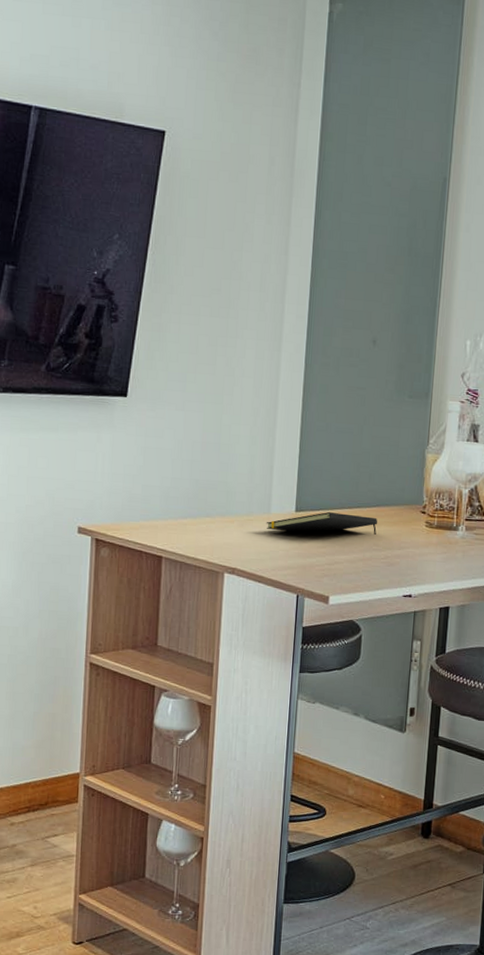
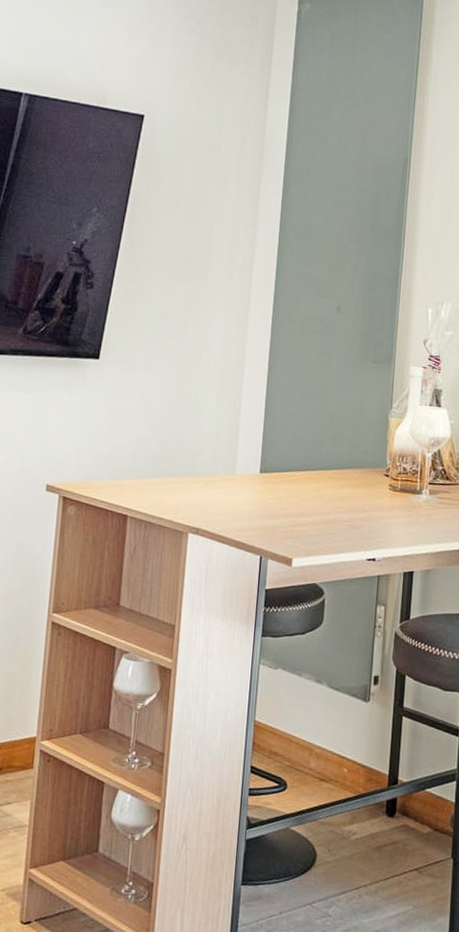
notepad: present [266,511,378,535] -> none [231,473,342,497]

